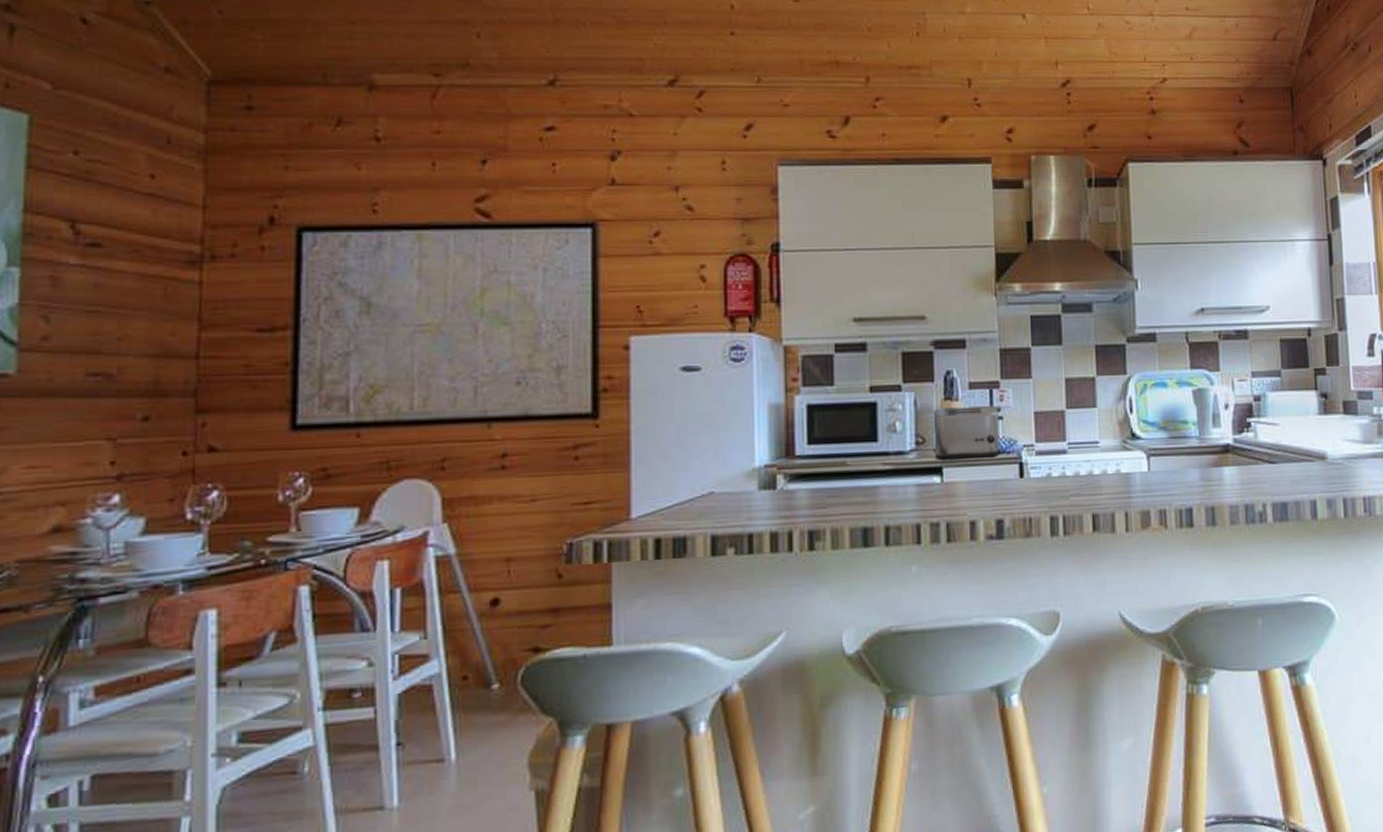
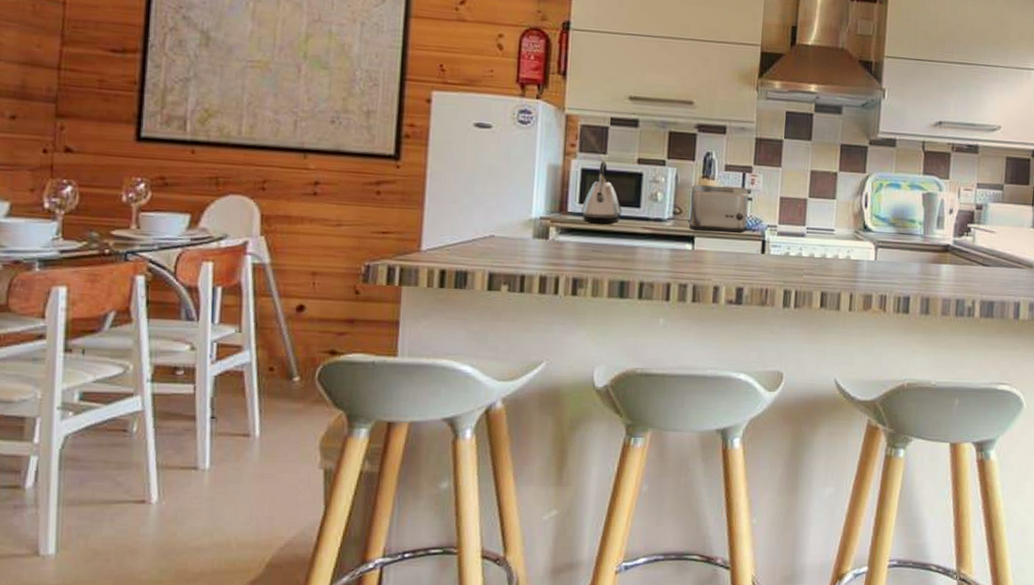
kettle: none [810,394,857,467] -> present [581,161,622,226]

